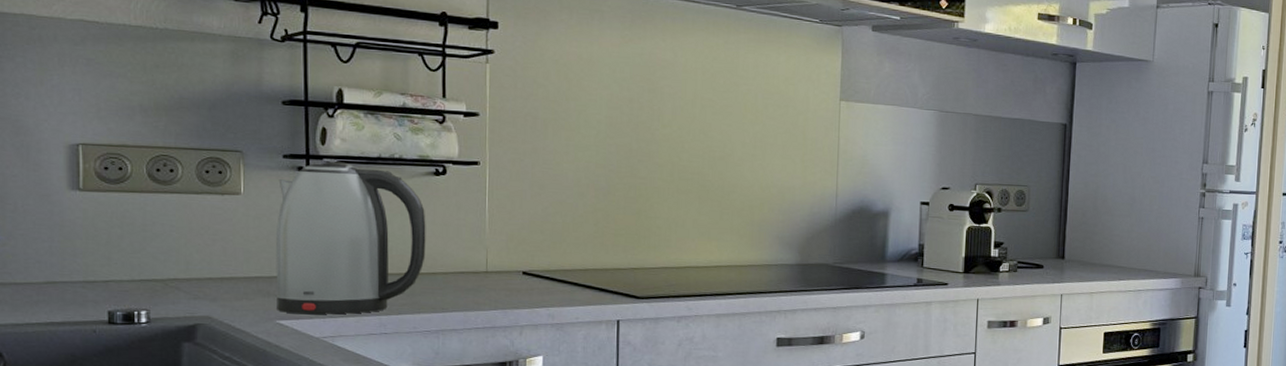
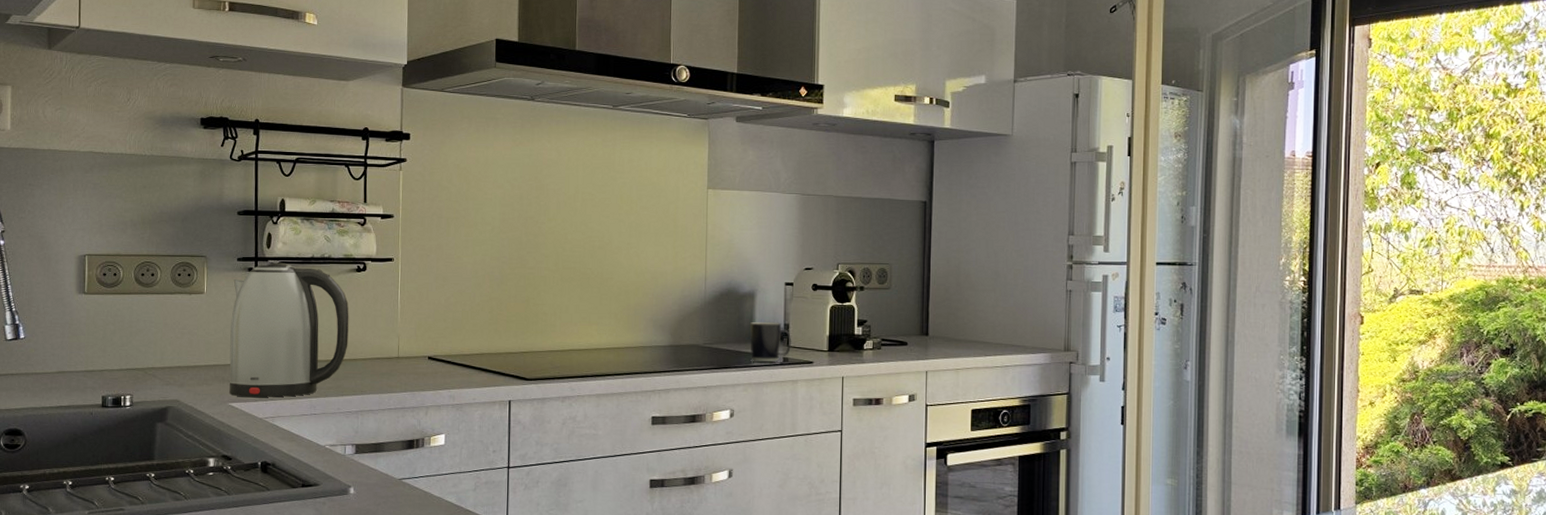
mug: none [882,241,926,284] -> present [749,321,791,363]

